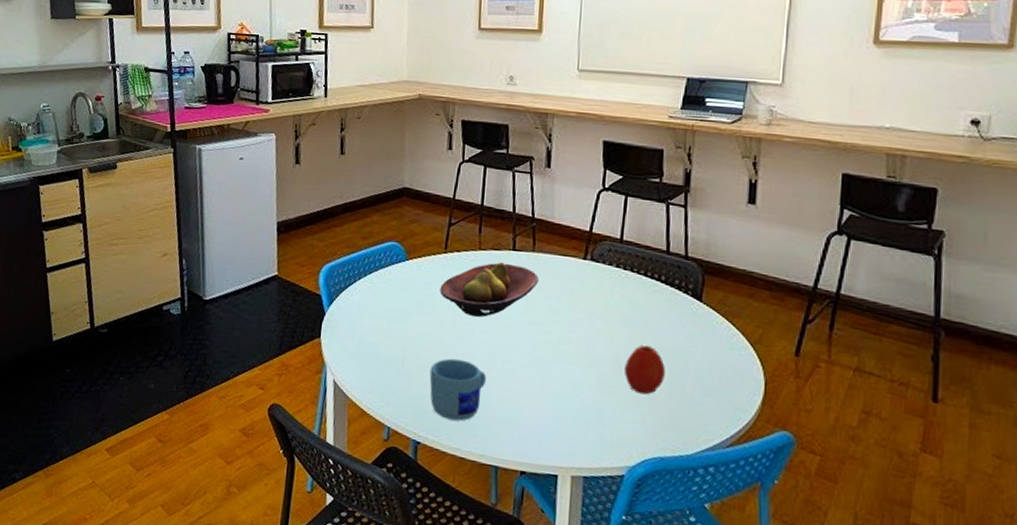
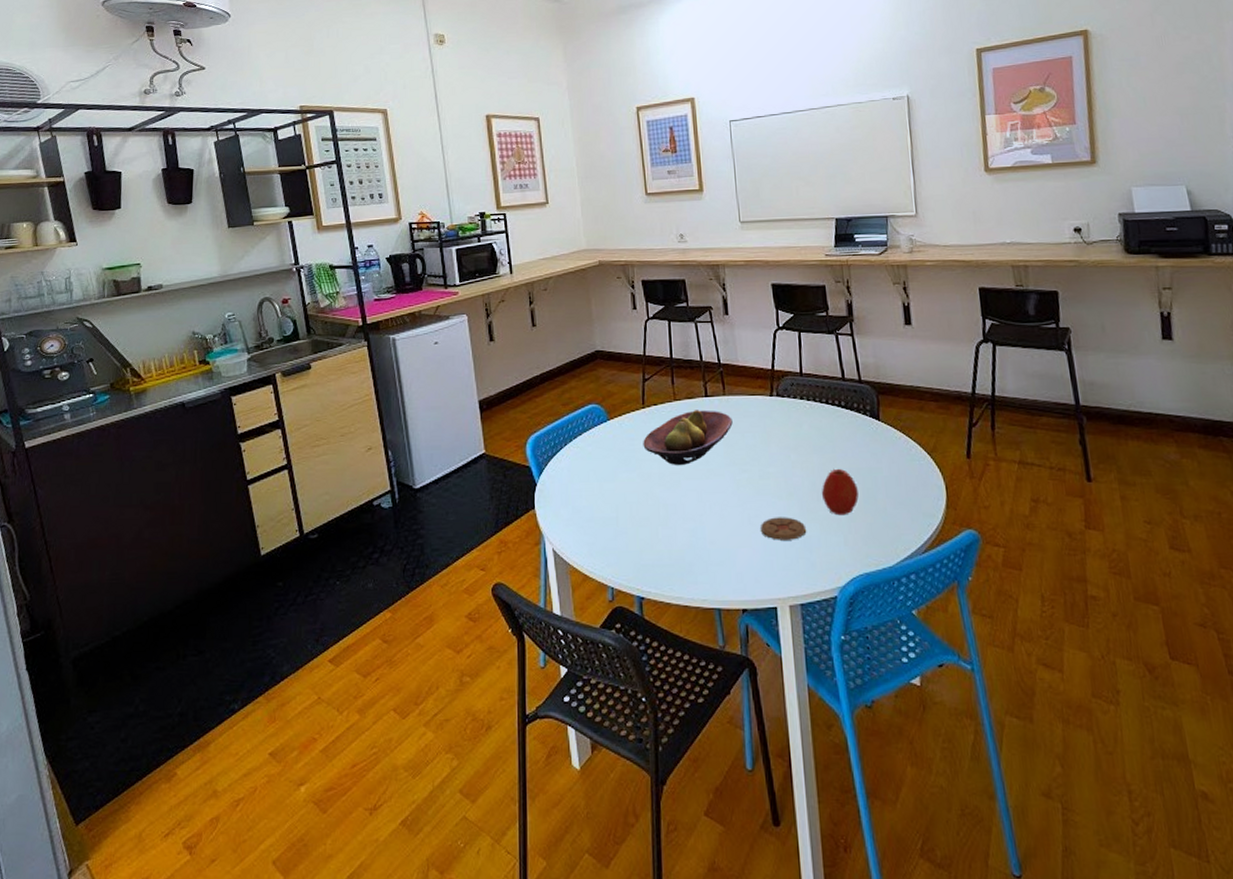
mug: present [429,358,487,421] -> none [644,509,699,570]
coaster: none [553,384,601,411] -> present [761,517,806,540]

